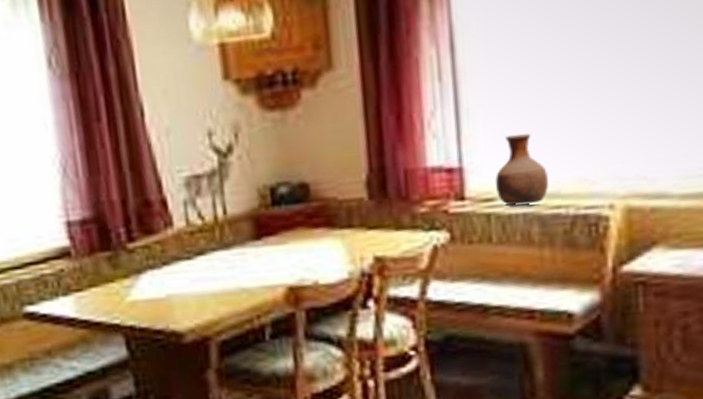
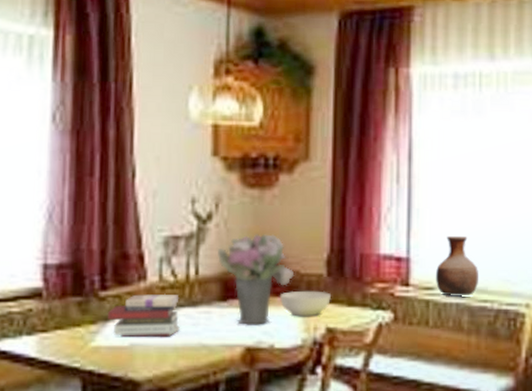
books: none [138,238,216,288] -> present [107,293,180,337]
flower bouquet: none [244,160,332,263] -> present [218,234,295,325]
bowl: none [317,216,377,248] -> present [279,290,332,317]

